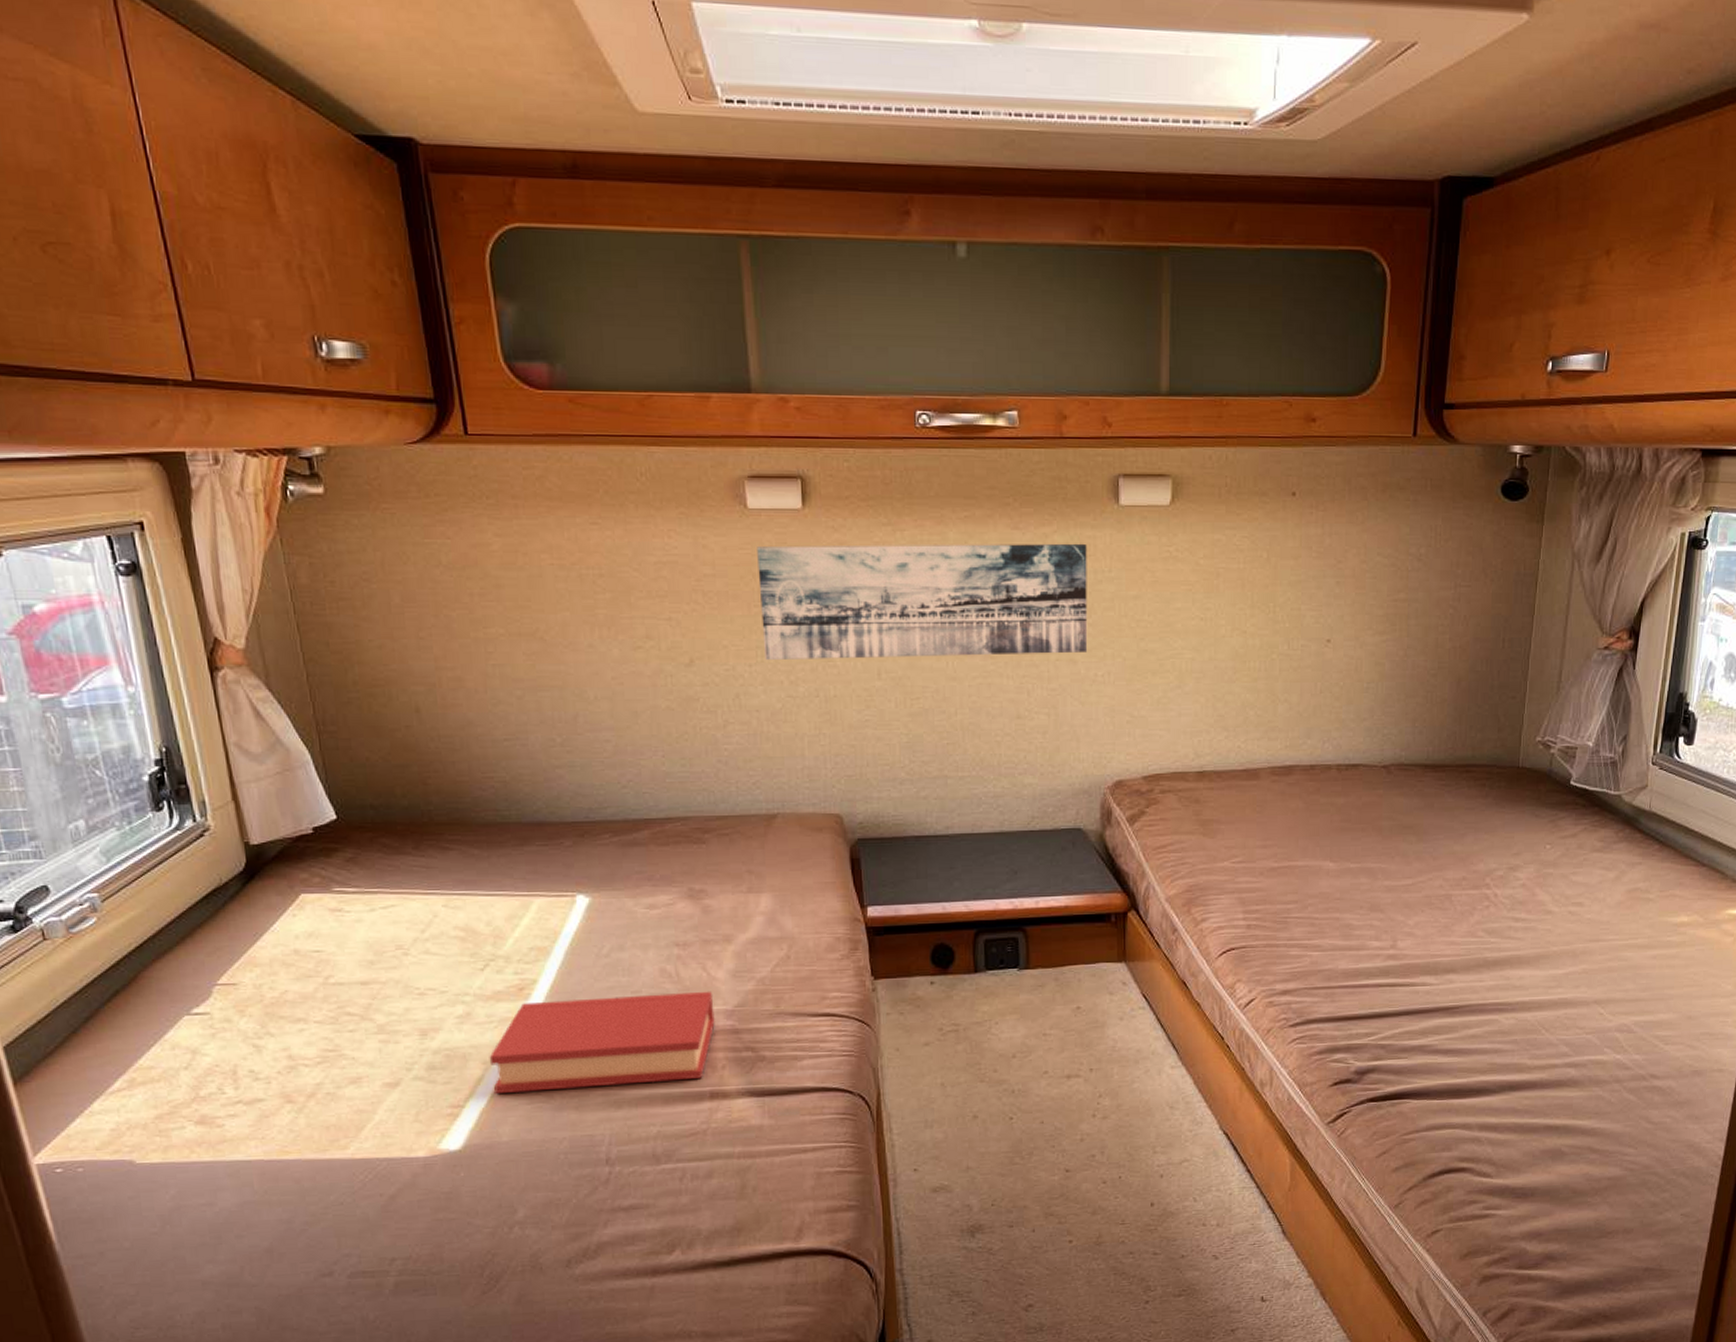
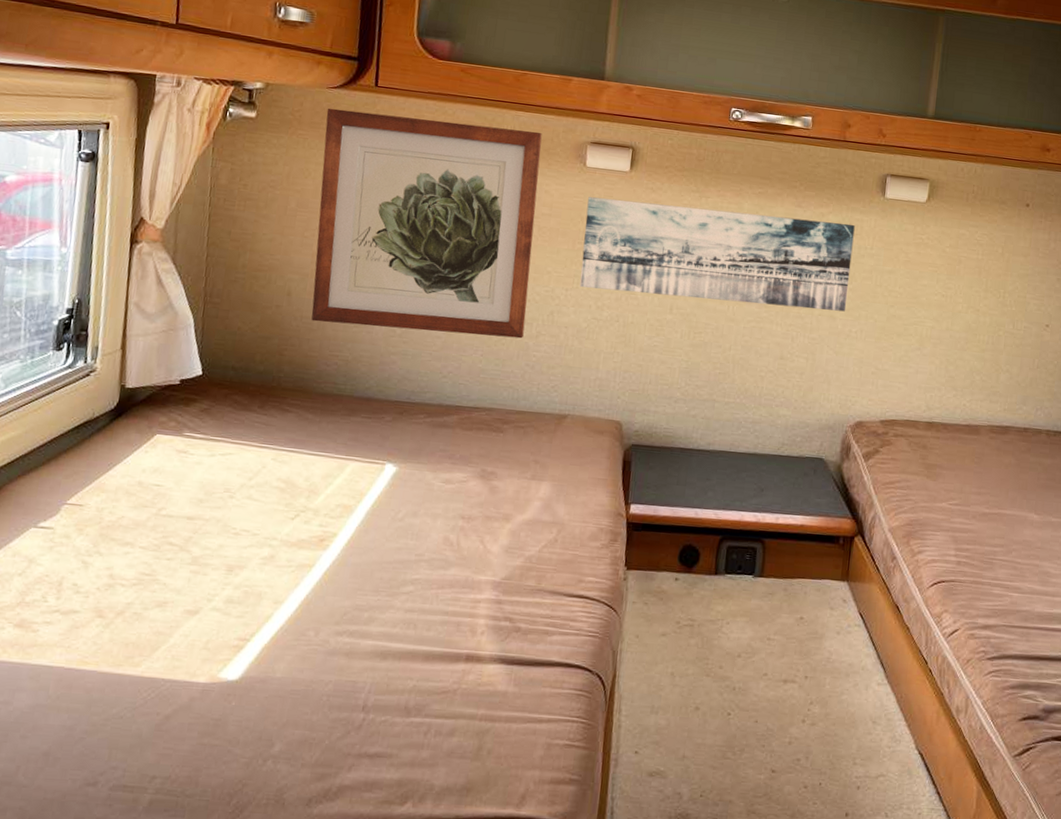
wall art: none [411,470,708,740] -> present [311,108,542,339]
hardback book: present [489,991,715,1093] -> none [279,553,485,641]

